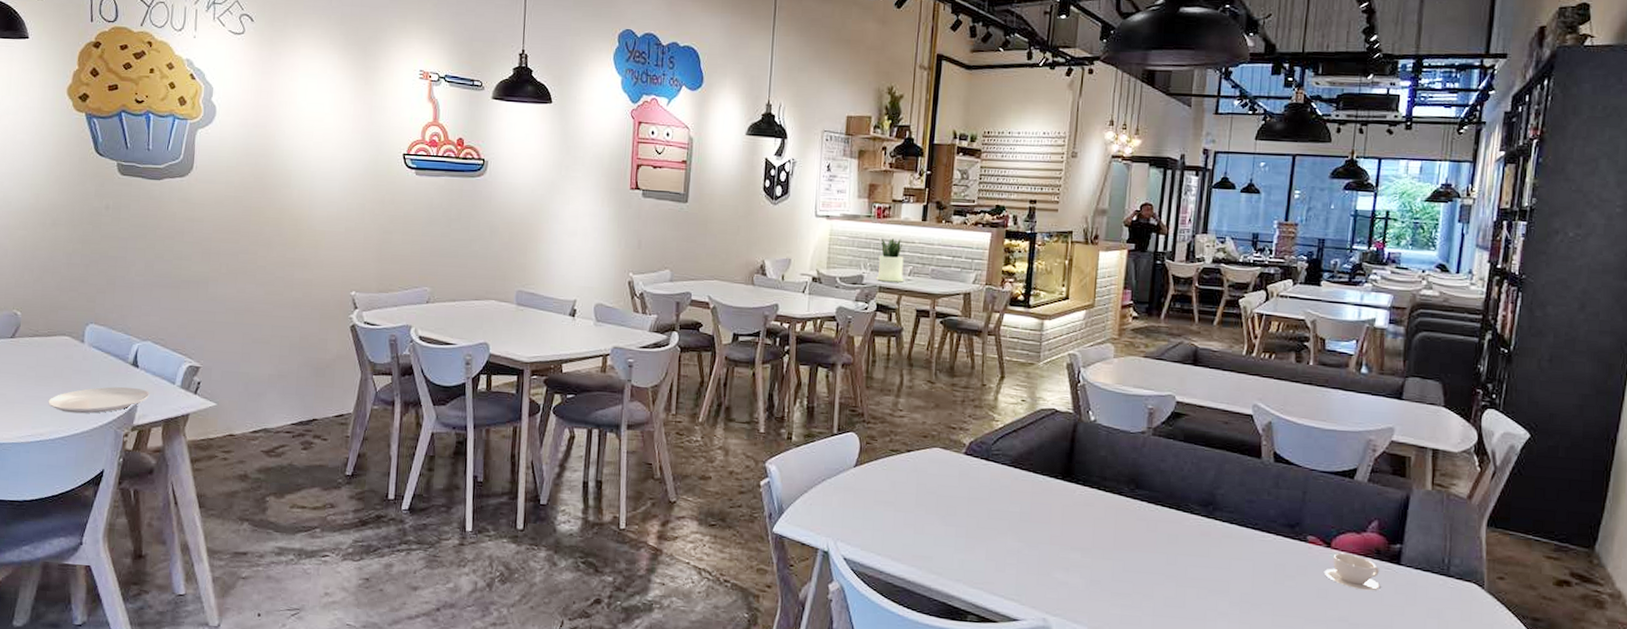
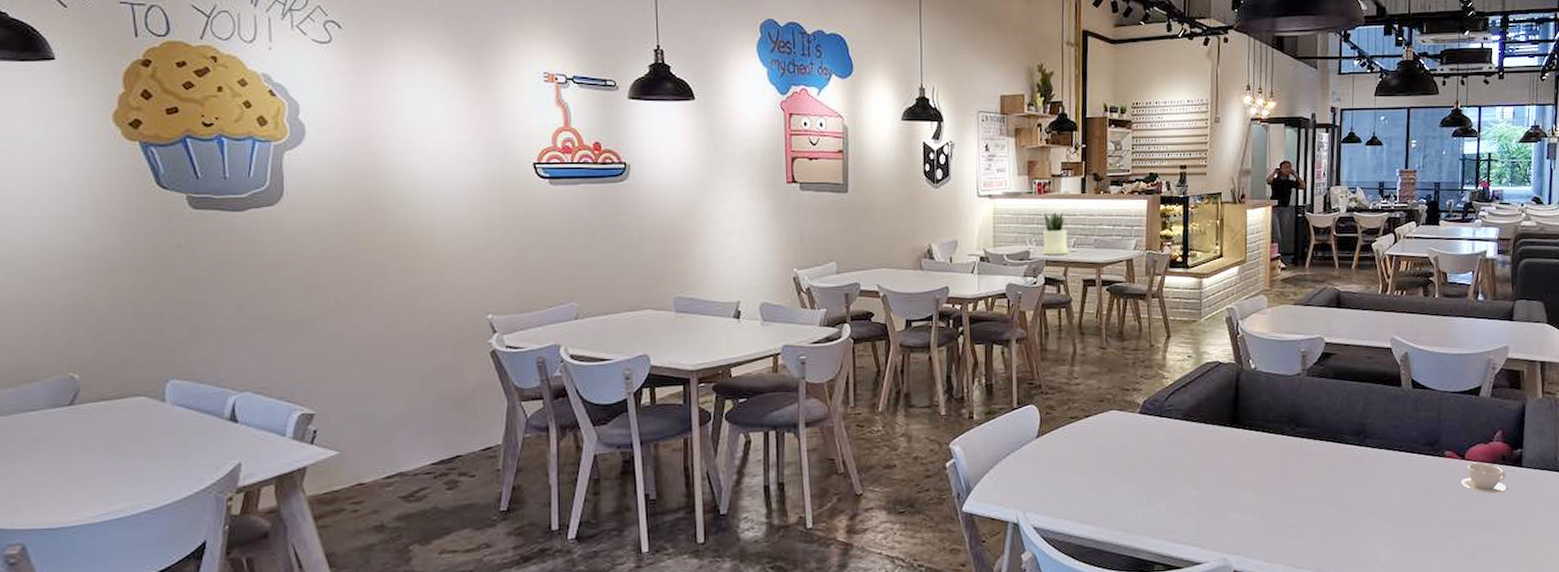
plate: present [48,386,149,414] -> none [126,445,255,482]

